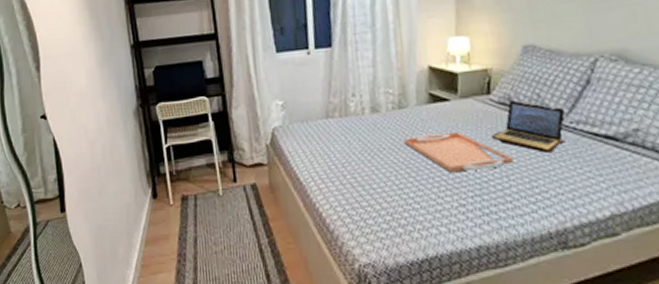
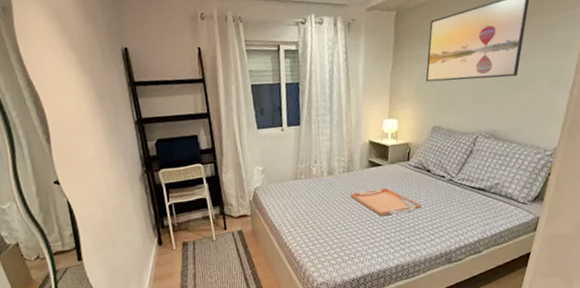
laptop: present [491,100,566,153] -> none [408,165,456,201]

